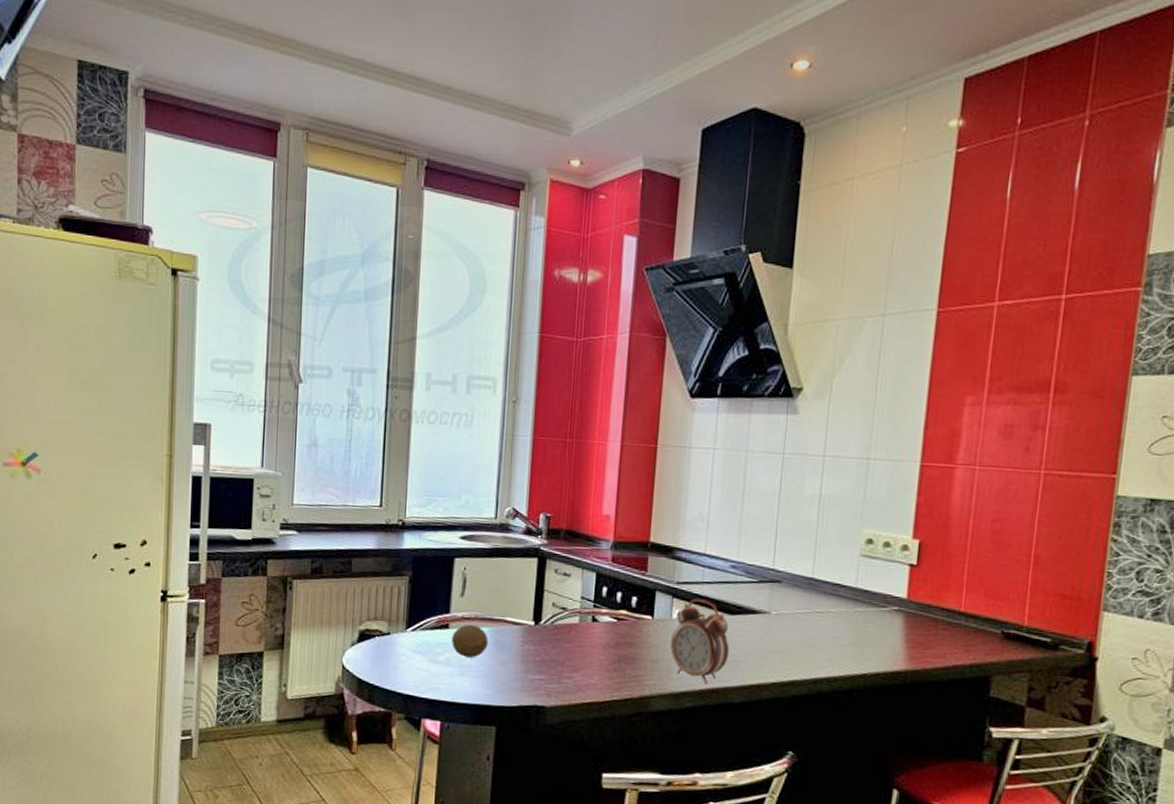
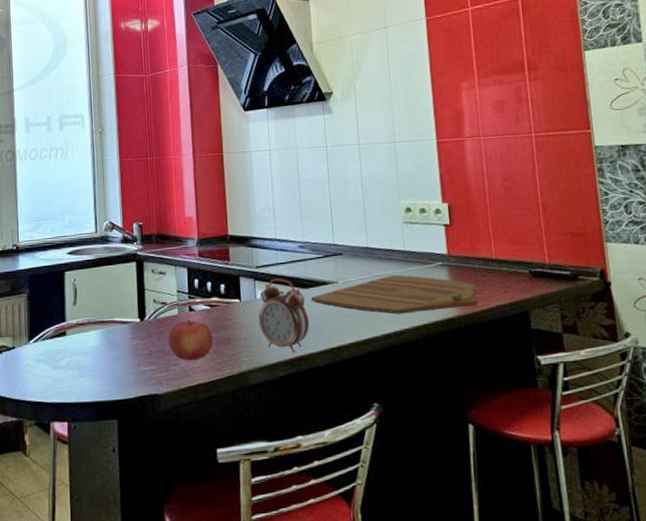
fruit: present [451,624,488,658] -> none [70,329,102,360]
fruit: none [564,630,615,676] -> present [168,319,213,361]
cutting board: none [735,613,934,662] -> present [310,274,478,314]

